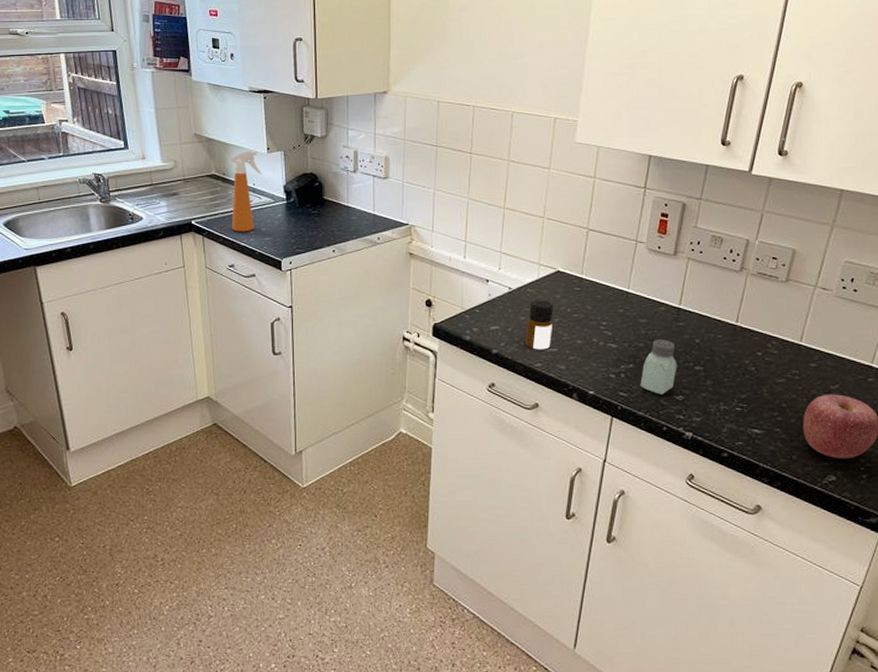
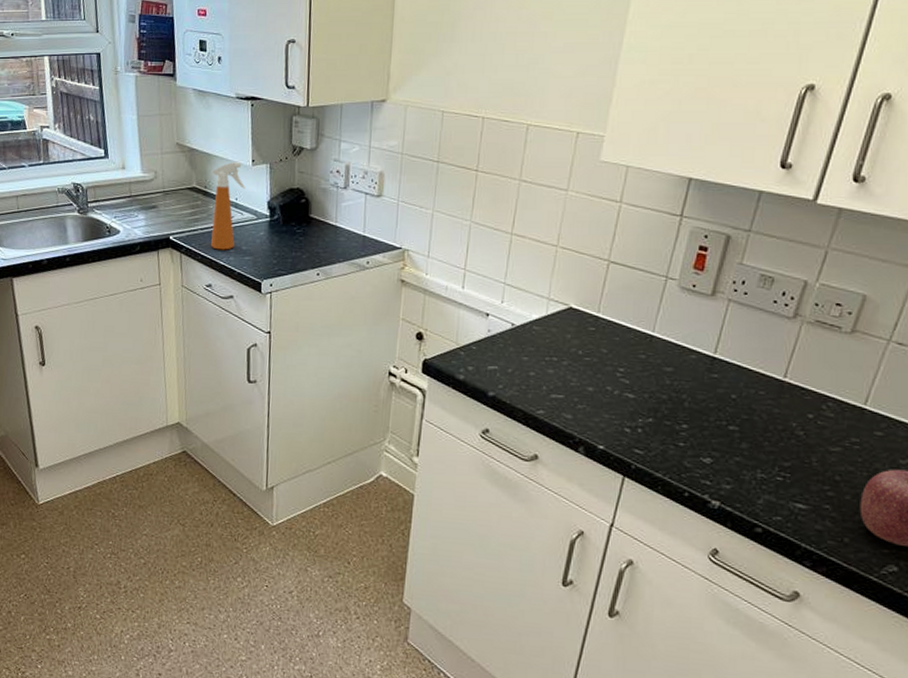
bottle: present [525,299,553,350] -> none [527,338,562,396]
saltshaker: present [640,339,677,395] -> none [660,392,707,456]

